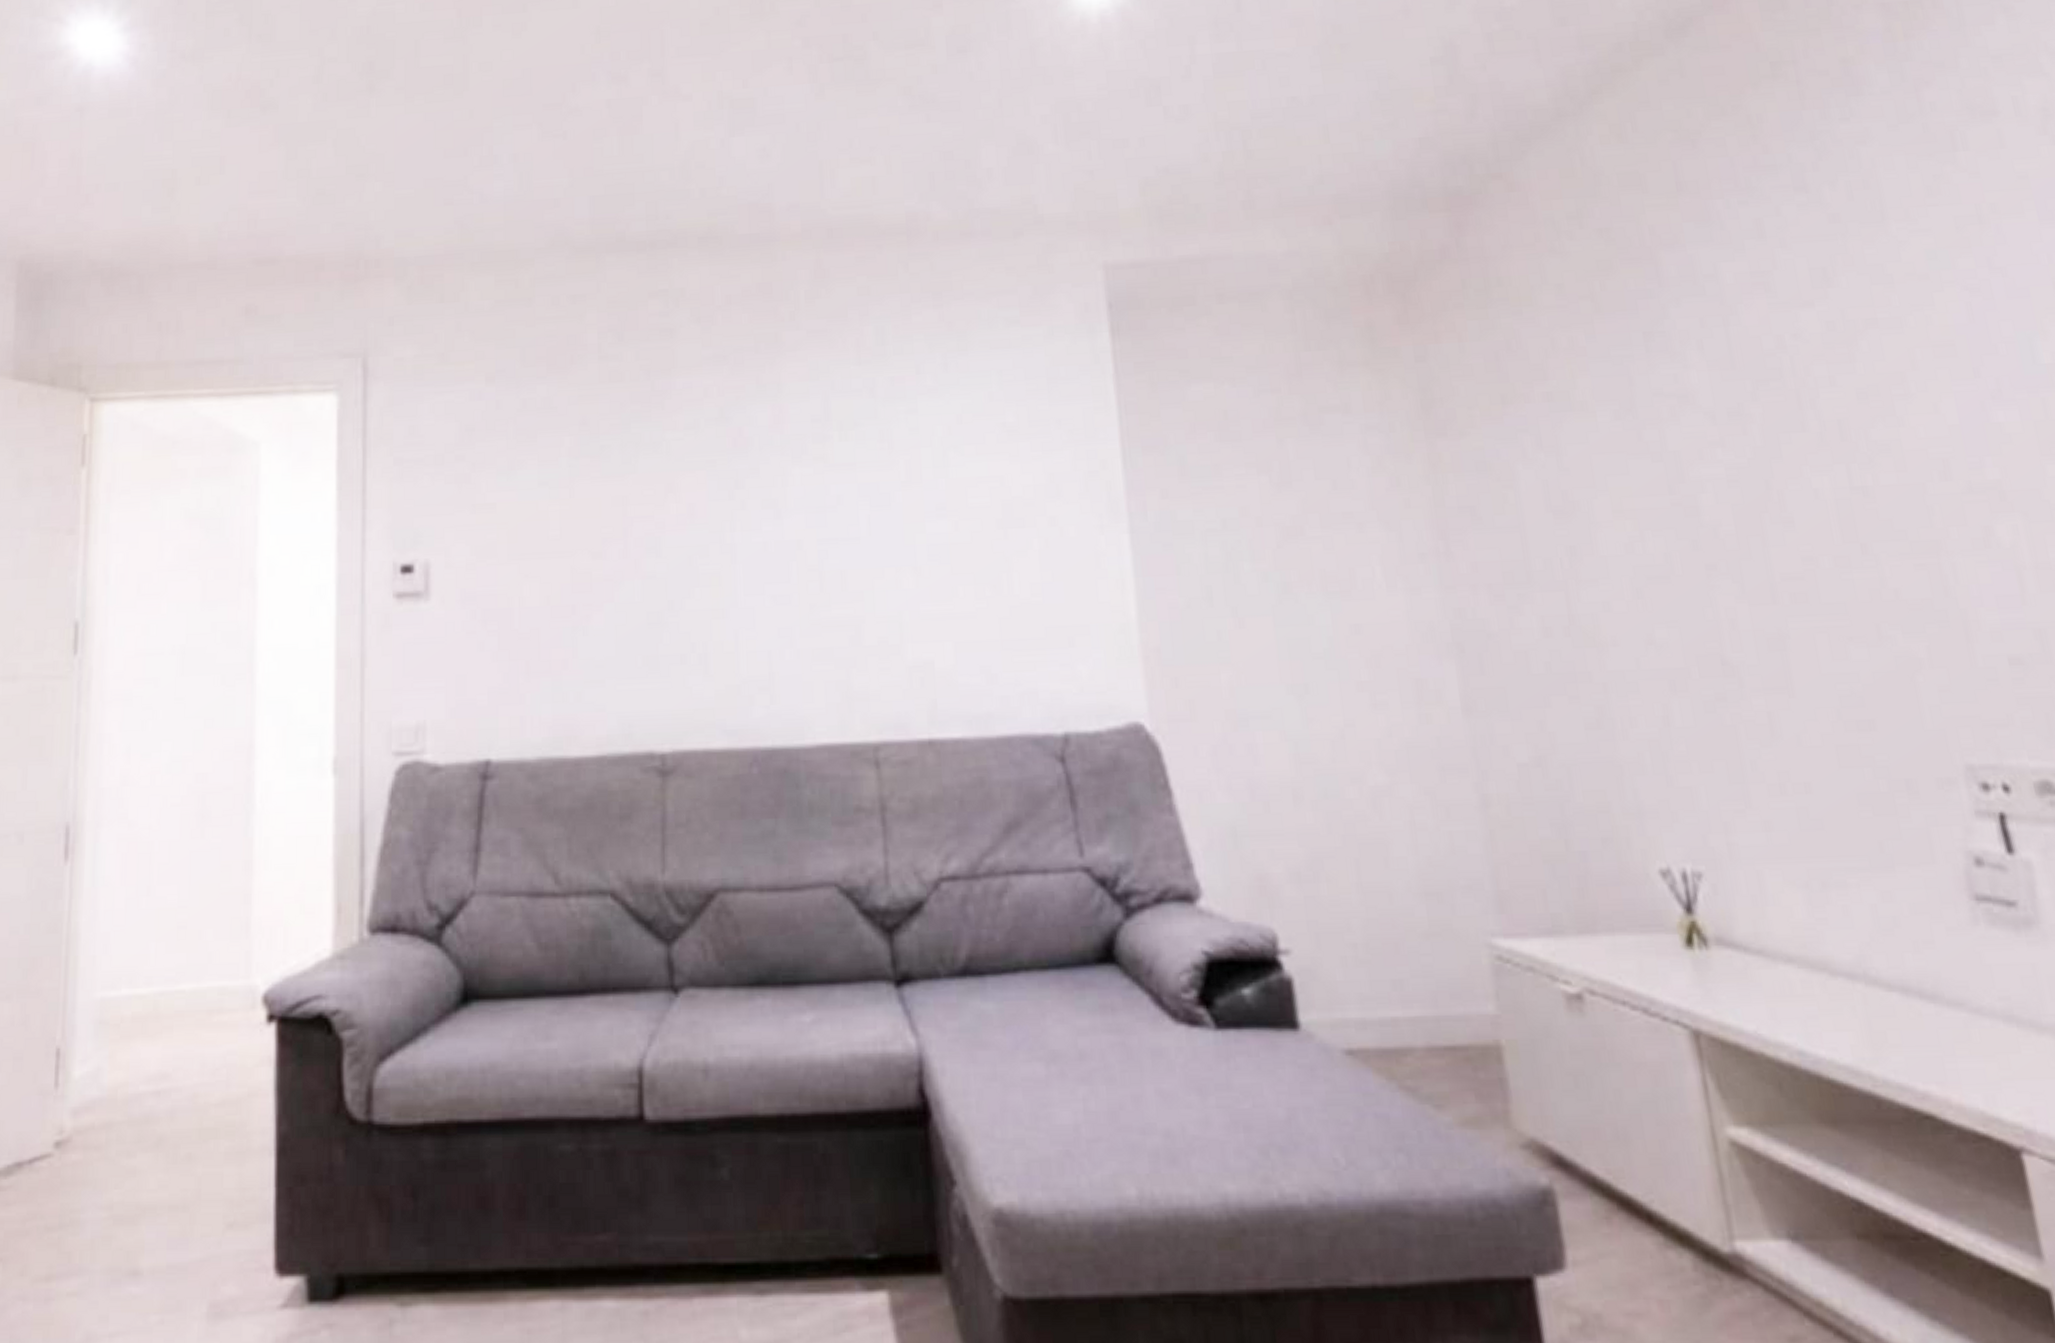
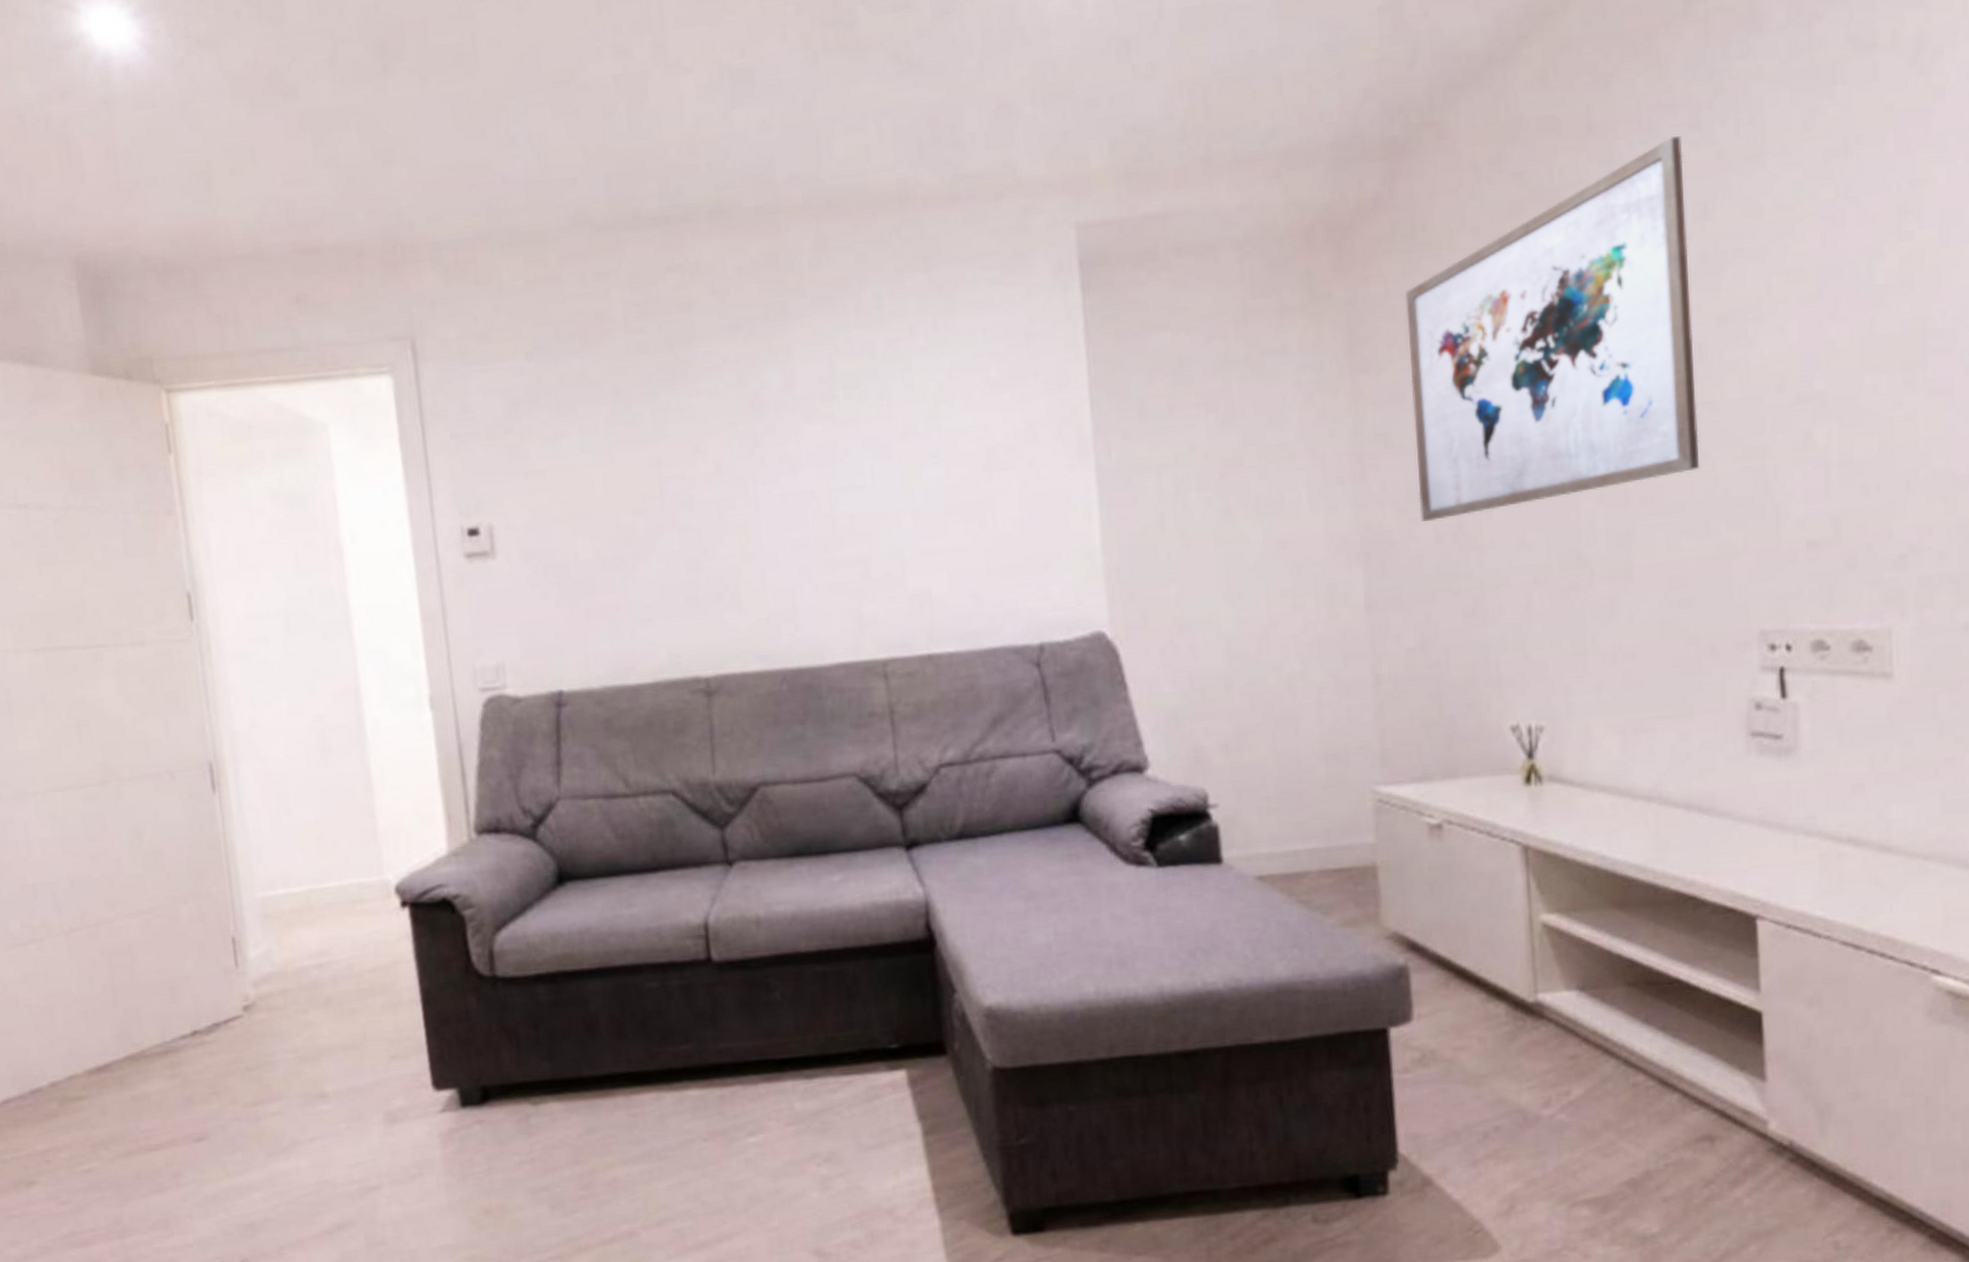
wall art: none [1484,197,1859,611] -> present [1405,136,1699,522]

